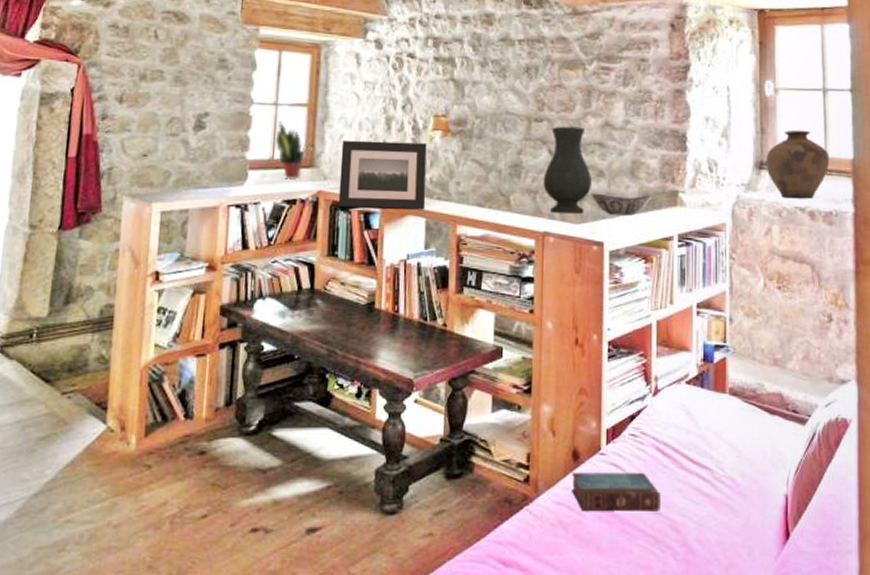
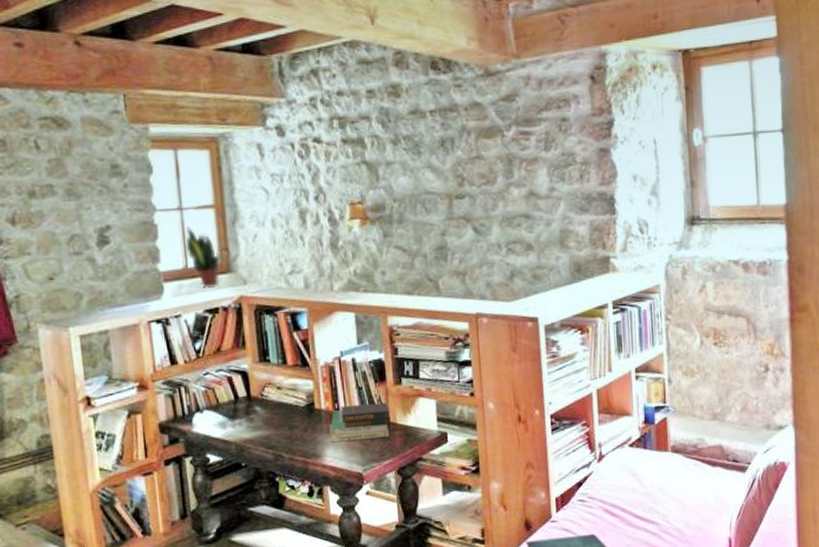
picture frame: present [338,140,427,210] -> none [256,234,353,312]
books: none [386,308,448,346] -> present [329,402,391,443]
vase: present [543,126,593,215] -> none [470,199,522,294]
decorative bowl: present [590,193,653,216] -> none [520,264,585,289]
vase: present [766,130,830,199] -> none [697,178,762,253]

